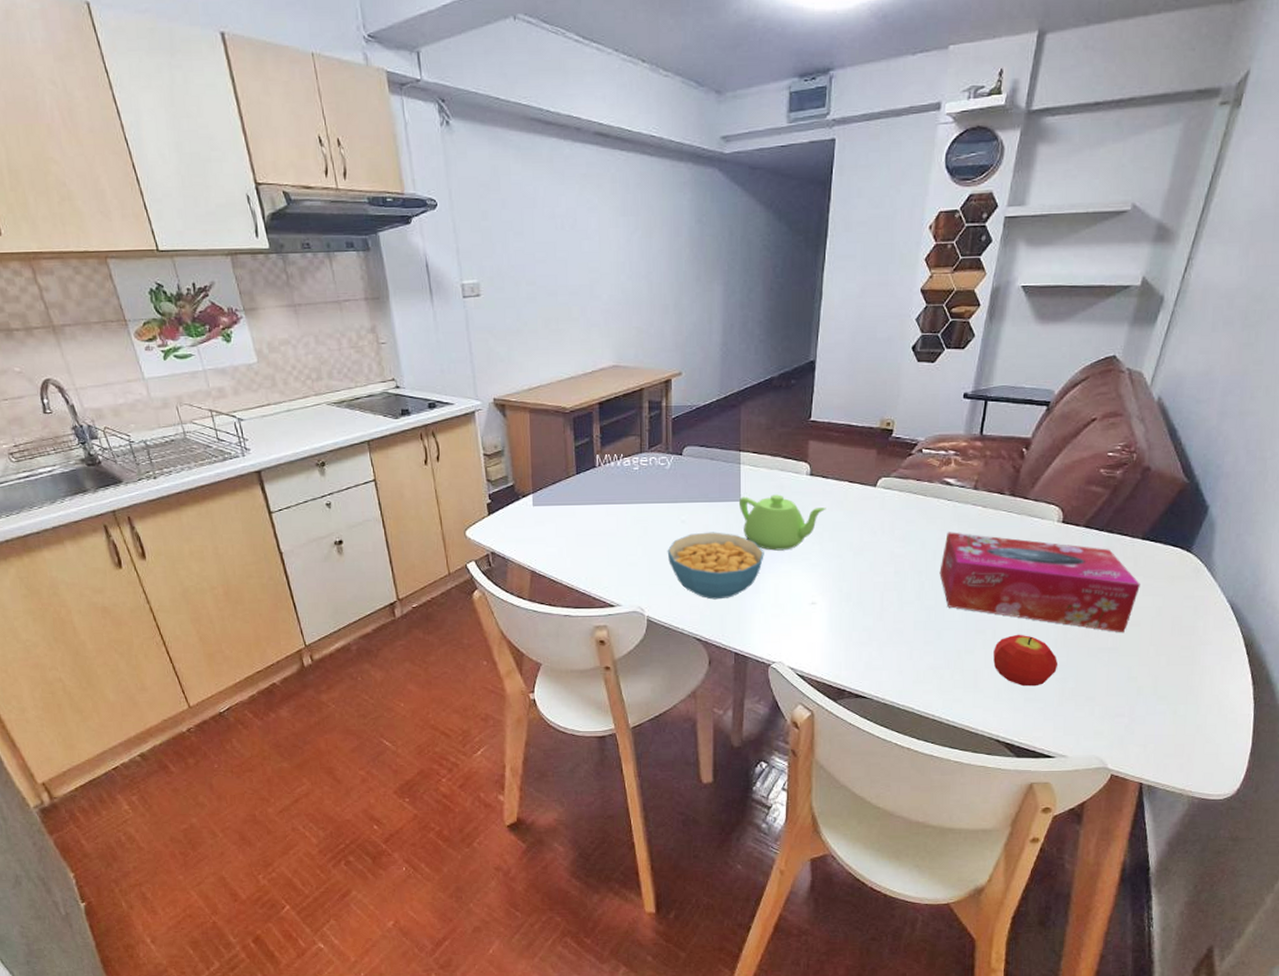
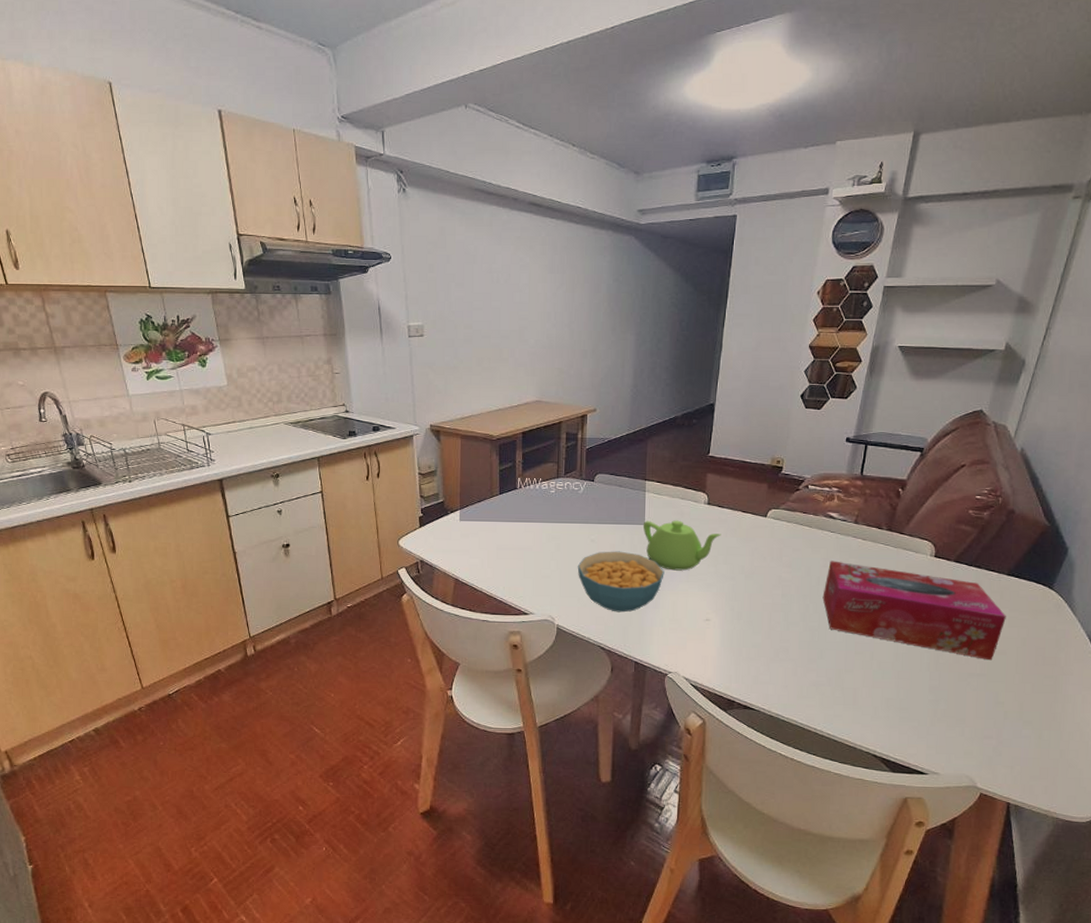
fruit: present [993,634,1059,687] -> none [871,657,931,707]

